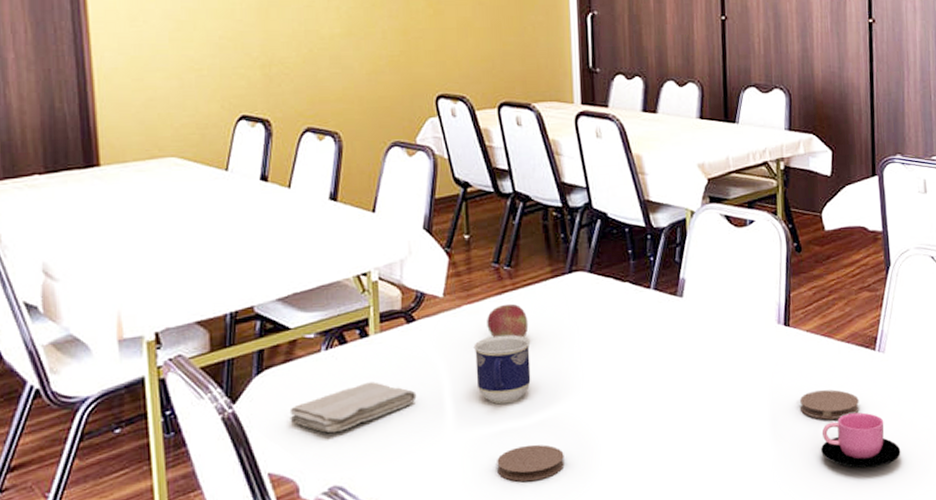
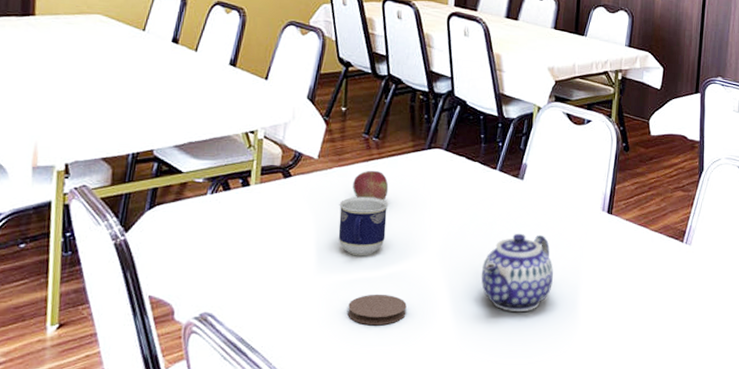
washcloth: present [289,382,417,433] -> none [173,225,285,267]
teapot: none [645,358,729,450] -> present [481,233,553,311]
coaster: present [799,389,860,420] -> none [613,272,665,298]
cup: present [821,412,901,468] -> none [628,294,696,343]

